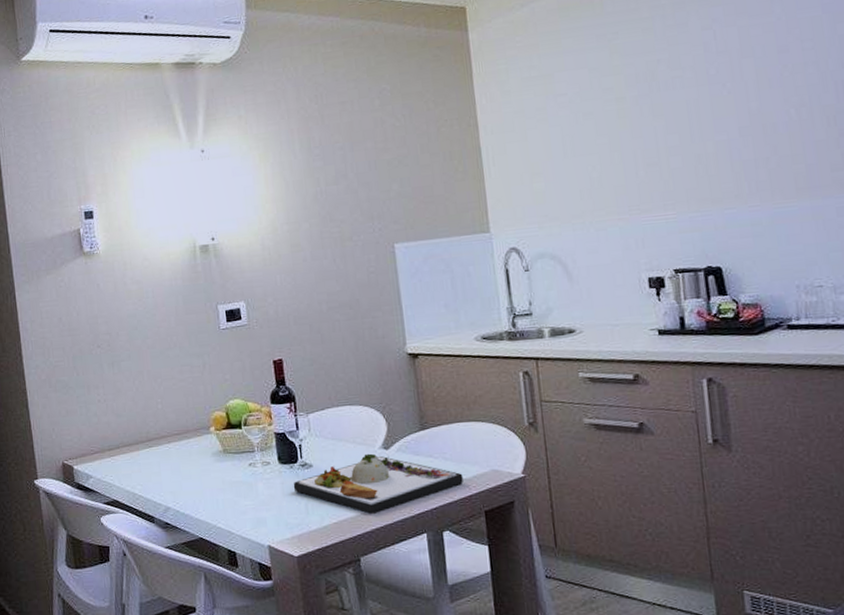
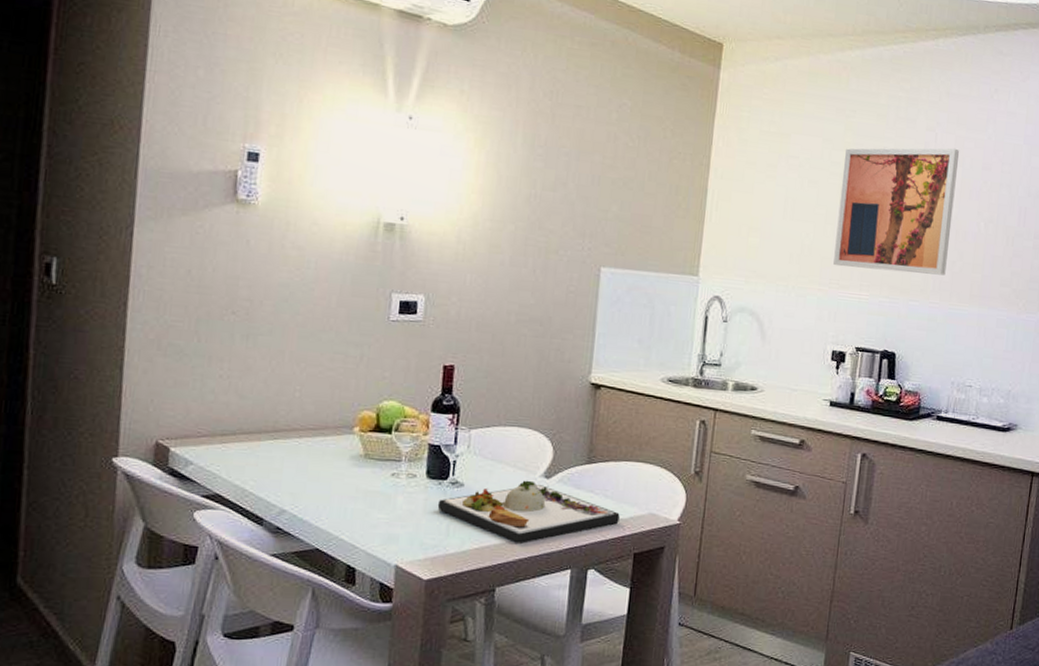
wall art: none [616,39,761,192] -> present [833,148,960,276]

